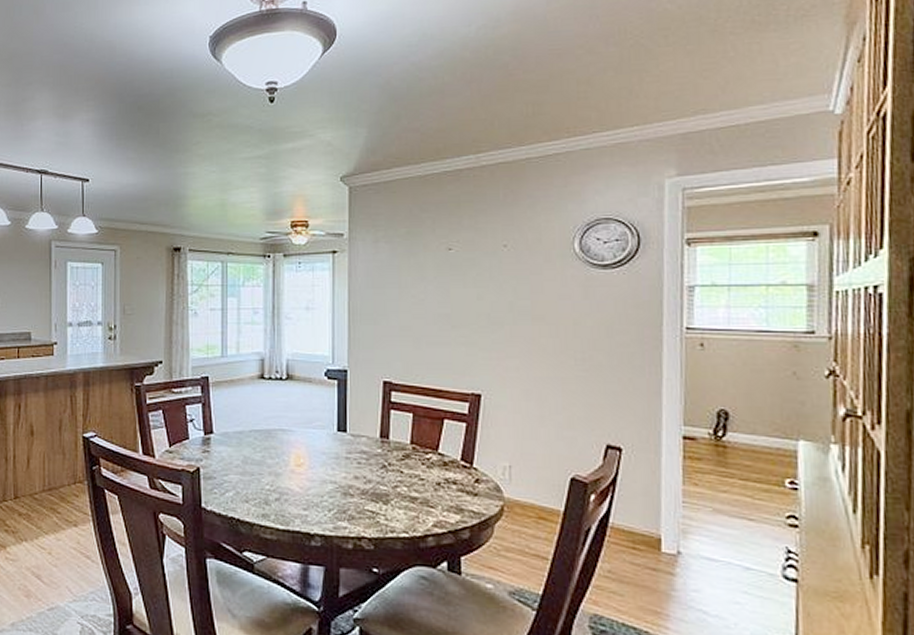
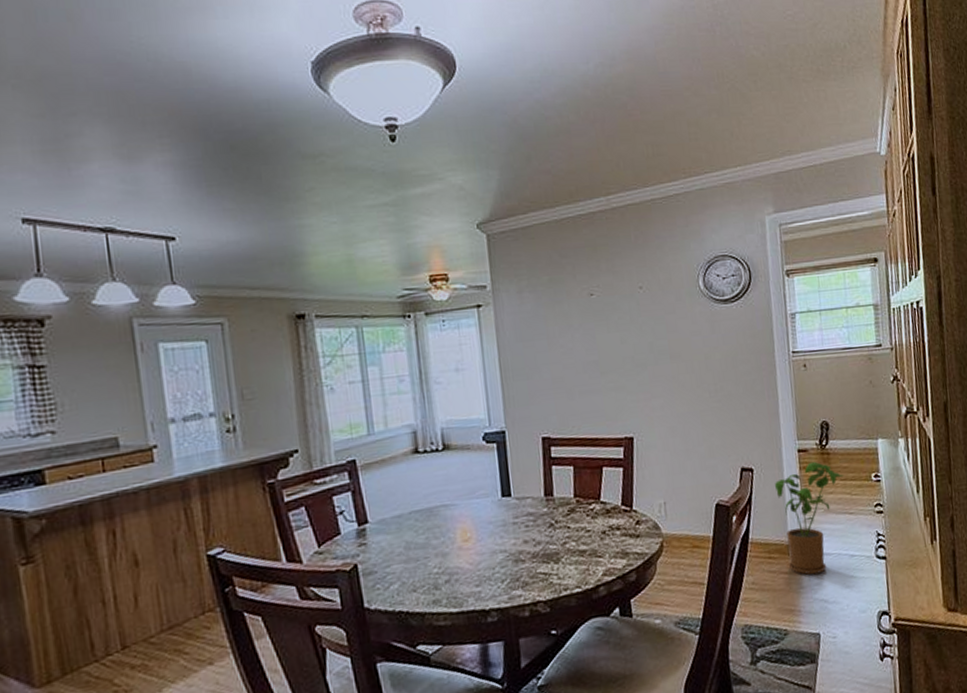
house plant: none [647,452,745,580] -> present [774,461,844,575]

